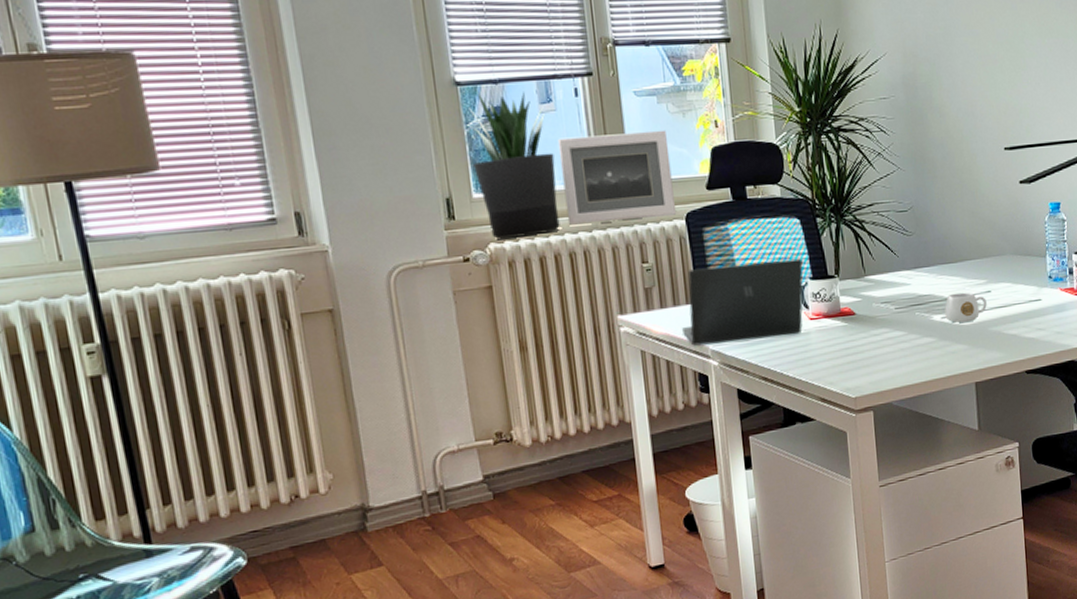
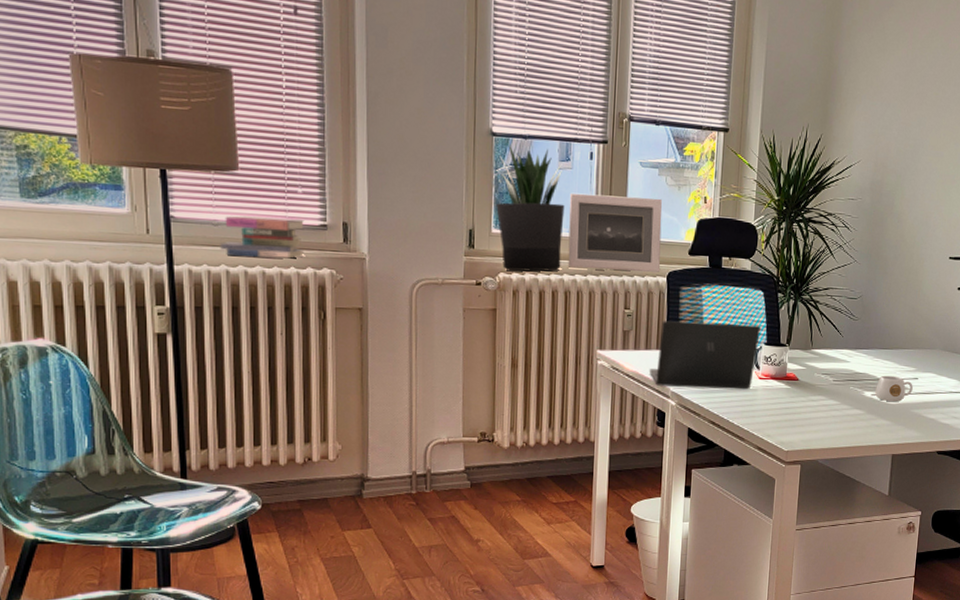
books: none [150,217,254,272] -> present [220,216,304,259]

